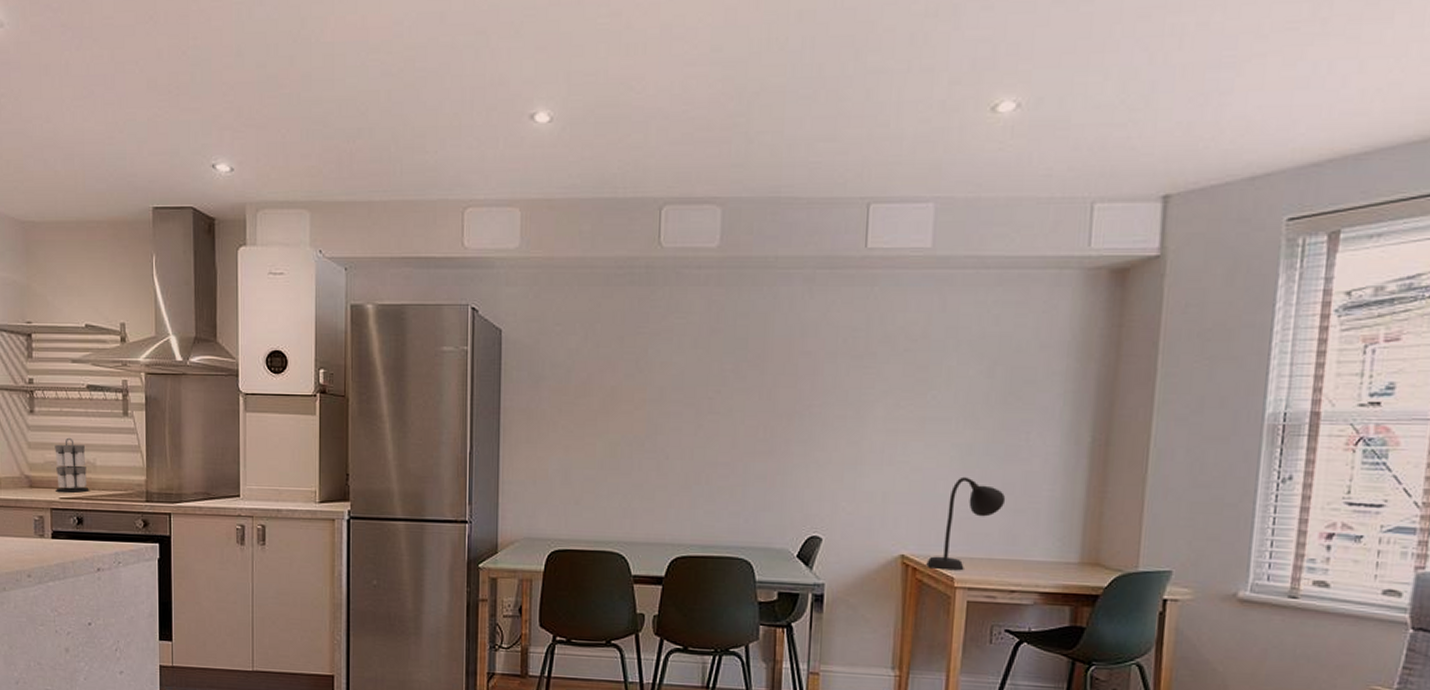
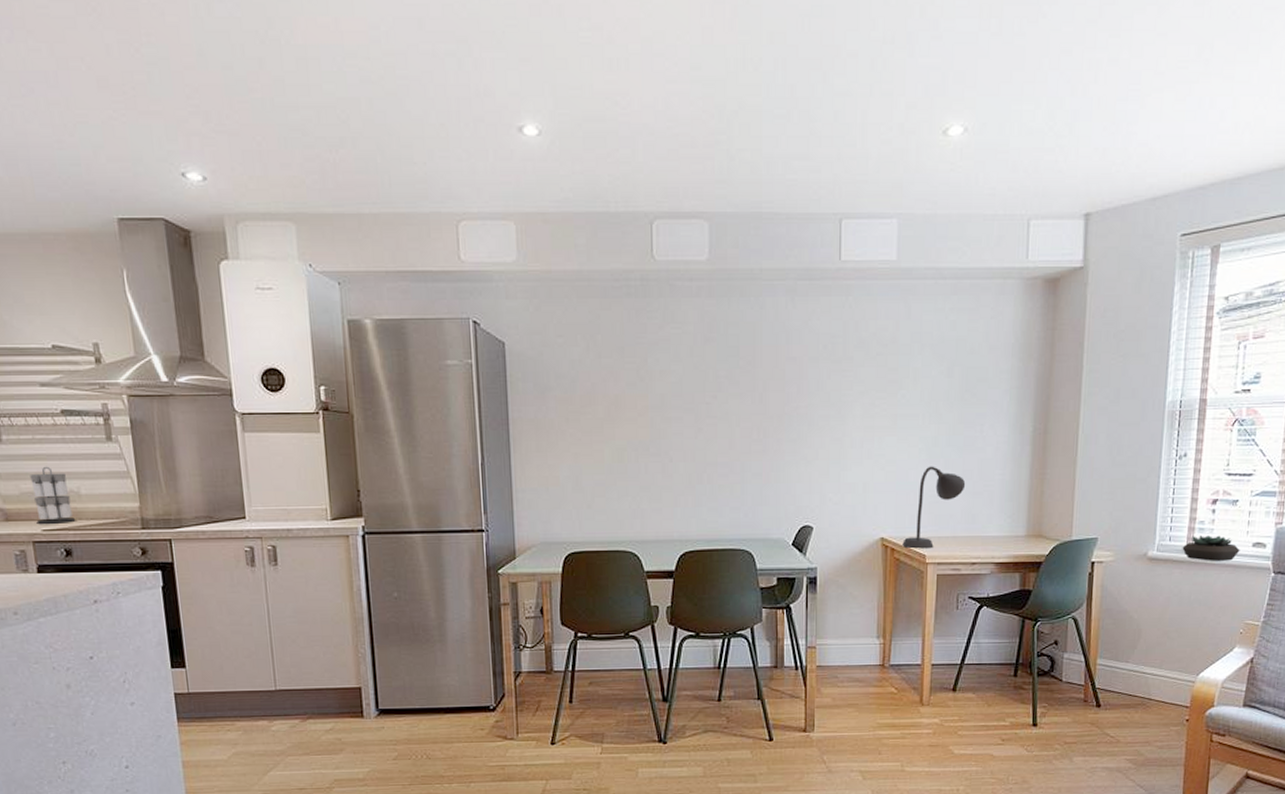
succulent plant: none [1284,576,1365,611] -> present [1182,535,1240,562]

